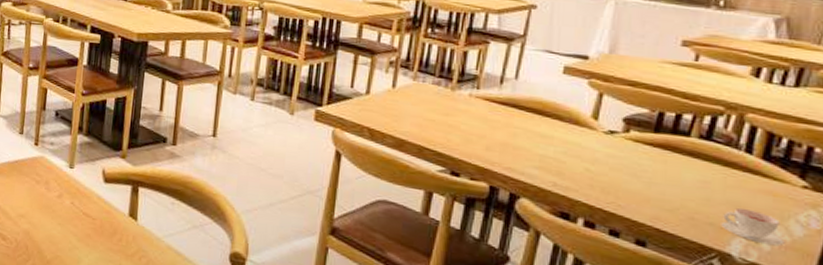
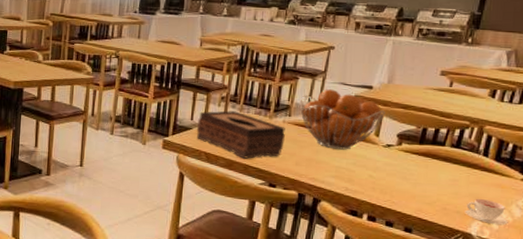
tissue box: none [357,78,472,139] -> present [196,110,285,159]
fruit basket: none [492,57,606,135] -> present [300,89,385,150]

